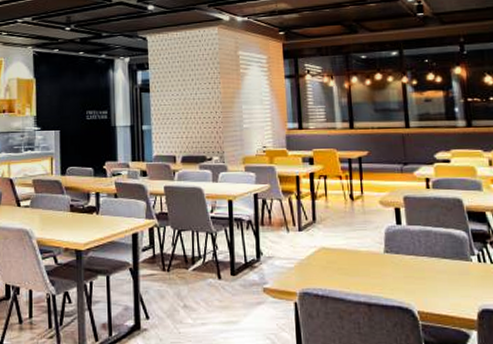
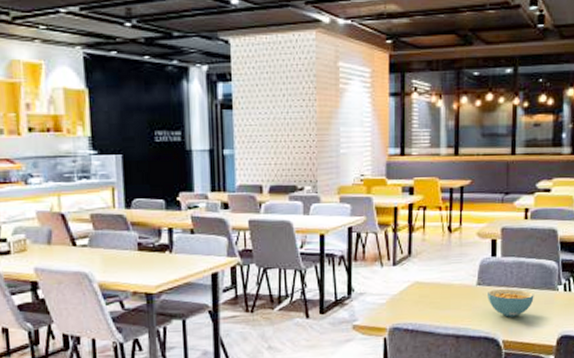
cereal bowl: none [396,257,447,287] -> present [488,288,534,317]

